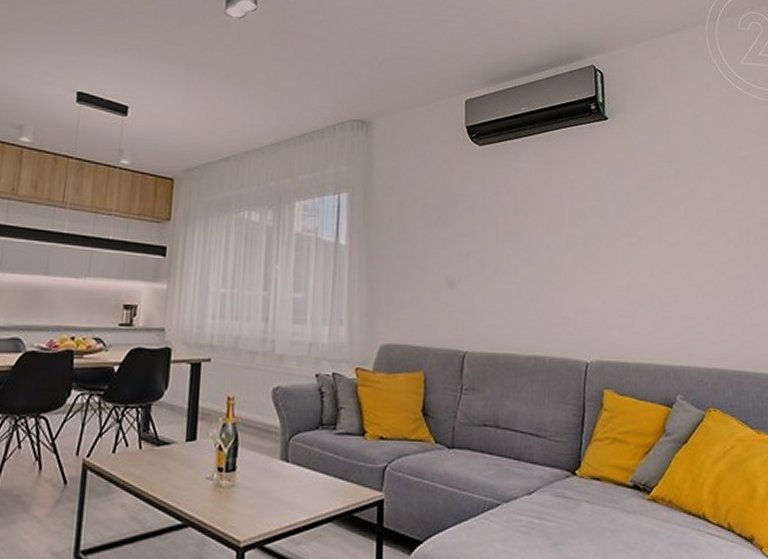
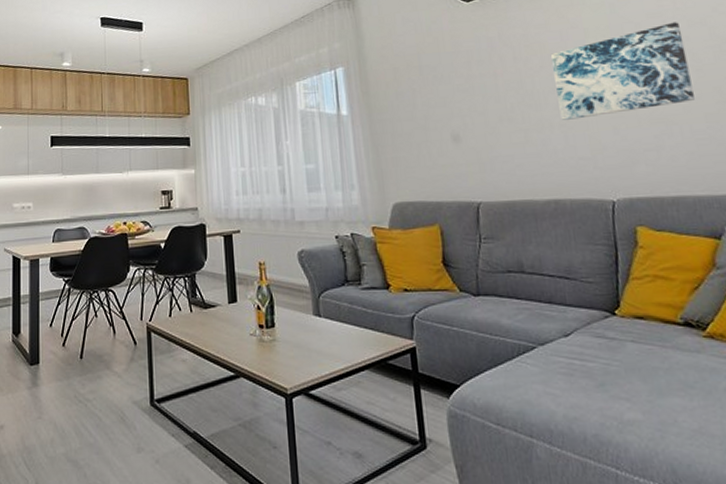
wall art: none [549,197,666,279] -> present [550,22,695,120]

